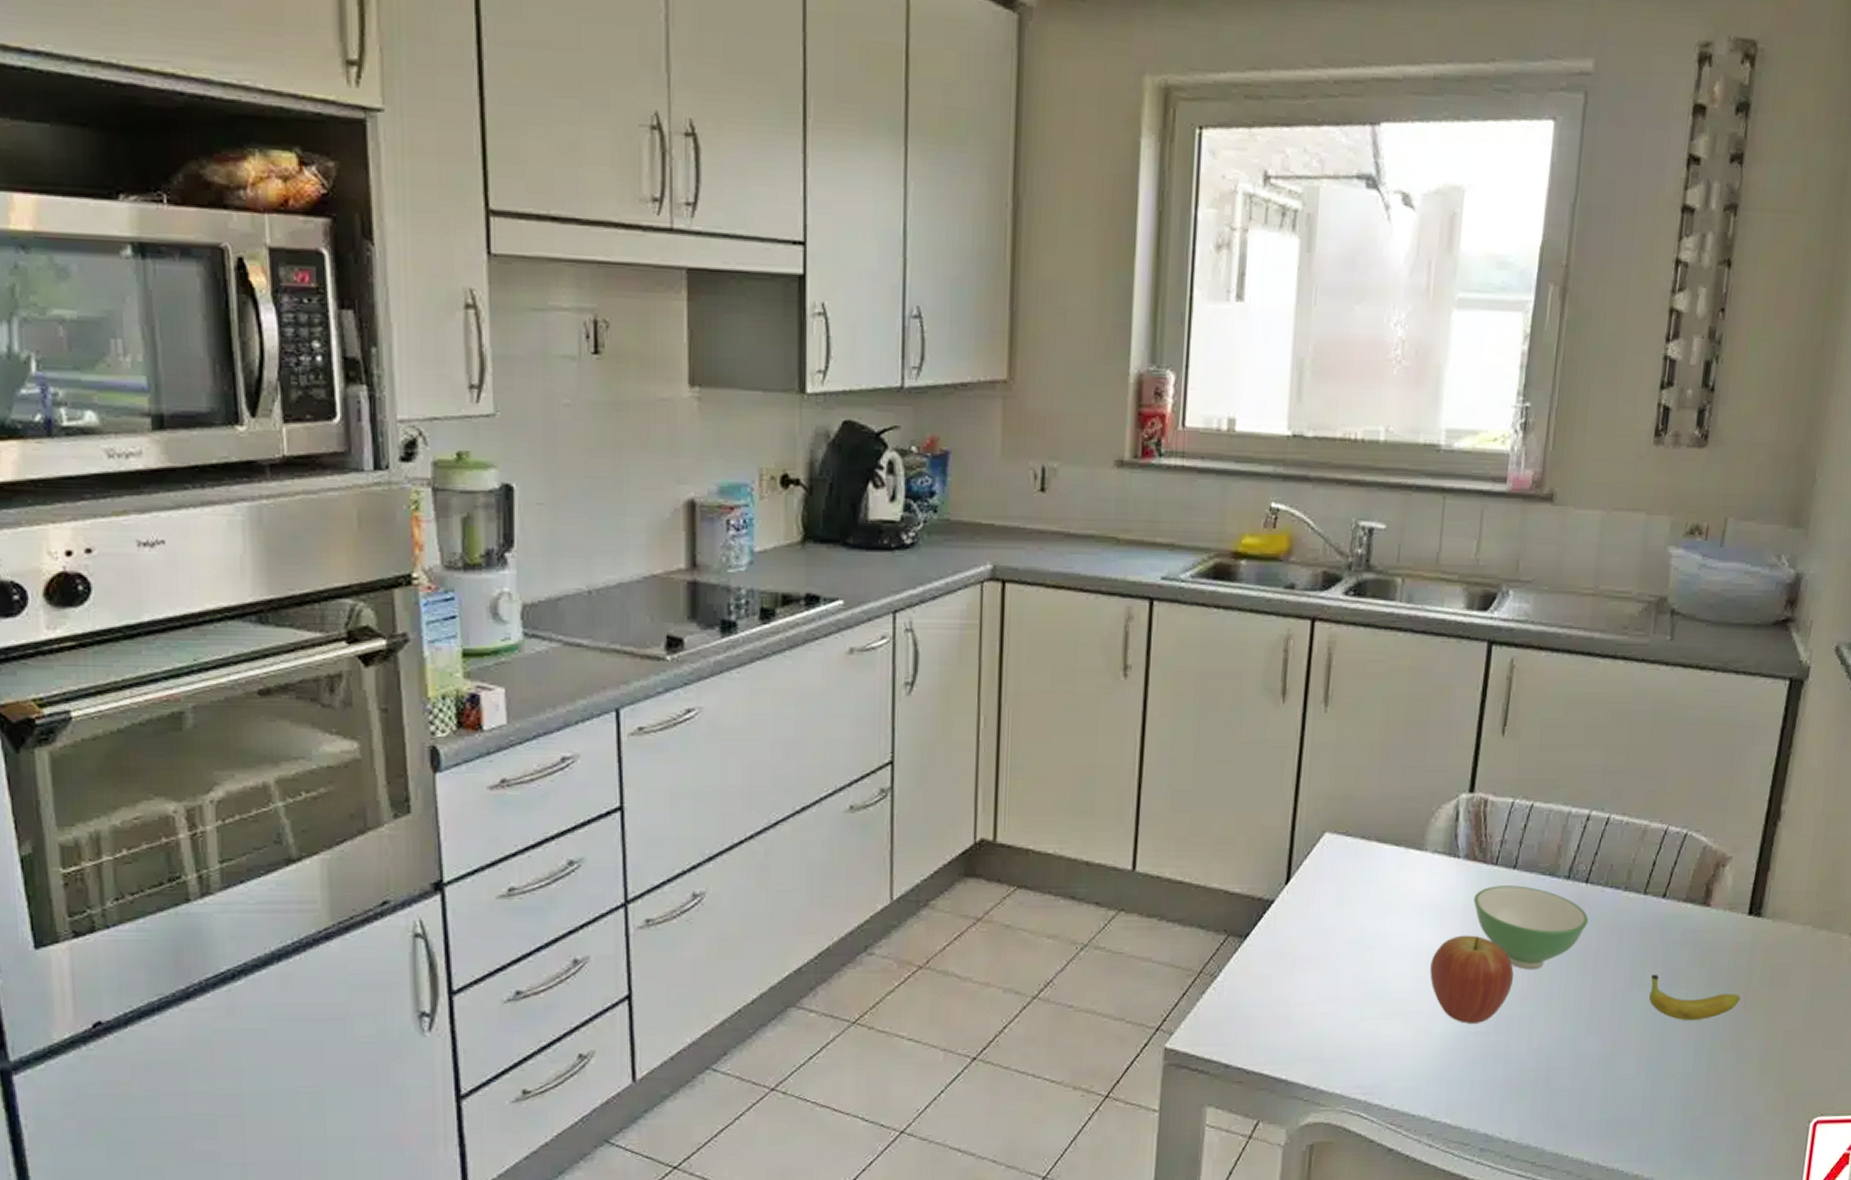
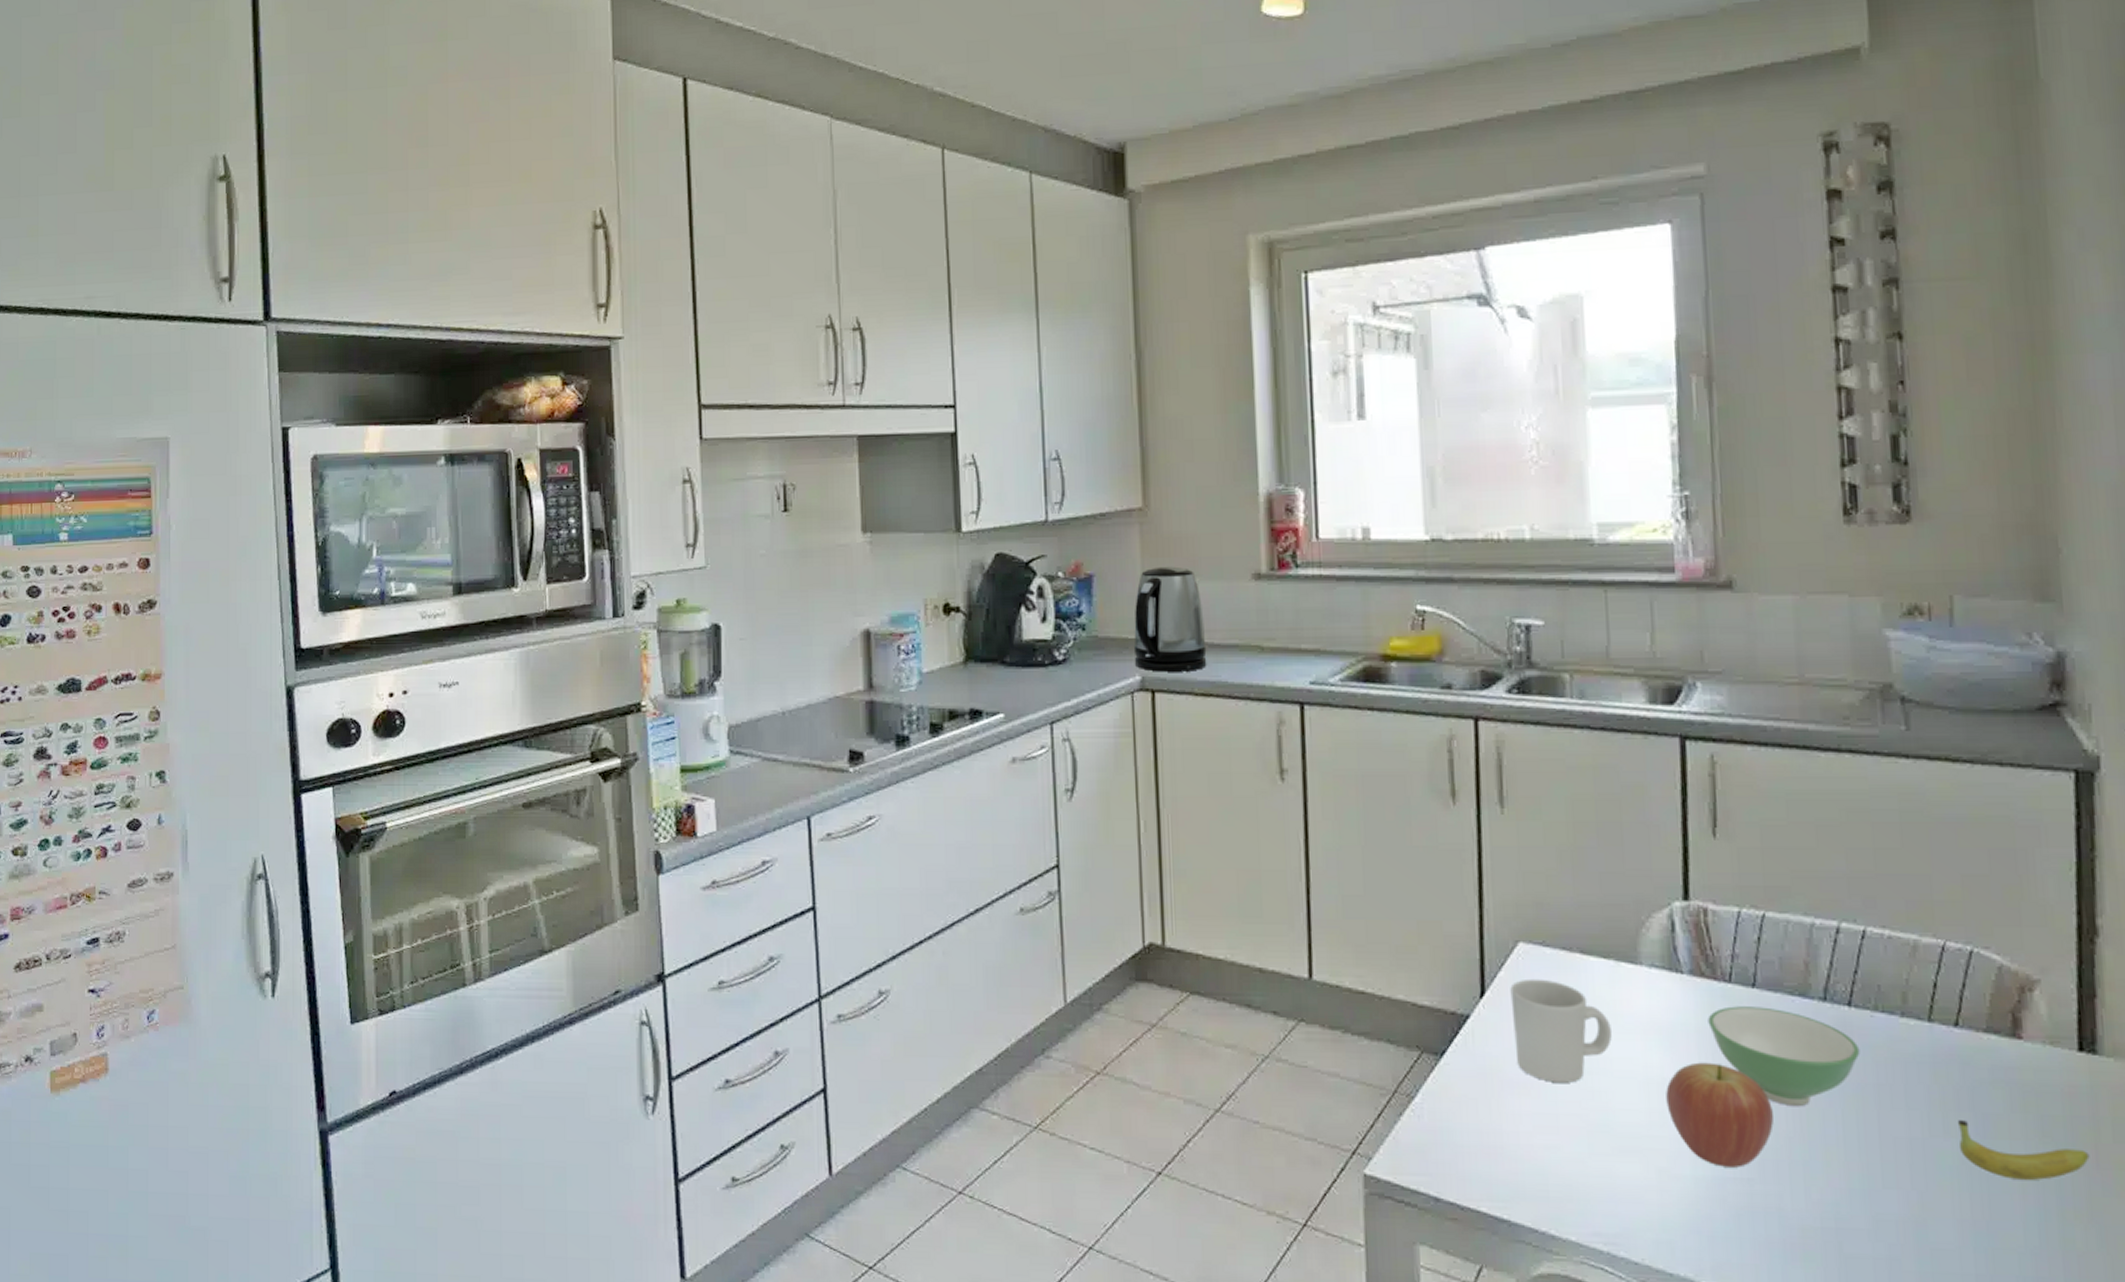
kettle: none [986,447,1062,562] -> present [1133,566,1207,672]
mug: none [1310,865,1394,958] -> present [1510,978,1612,1083]

